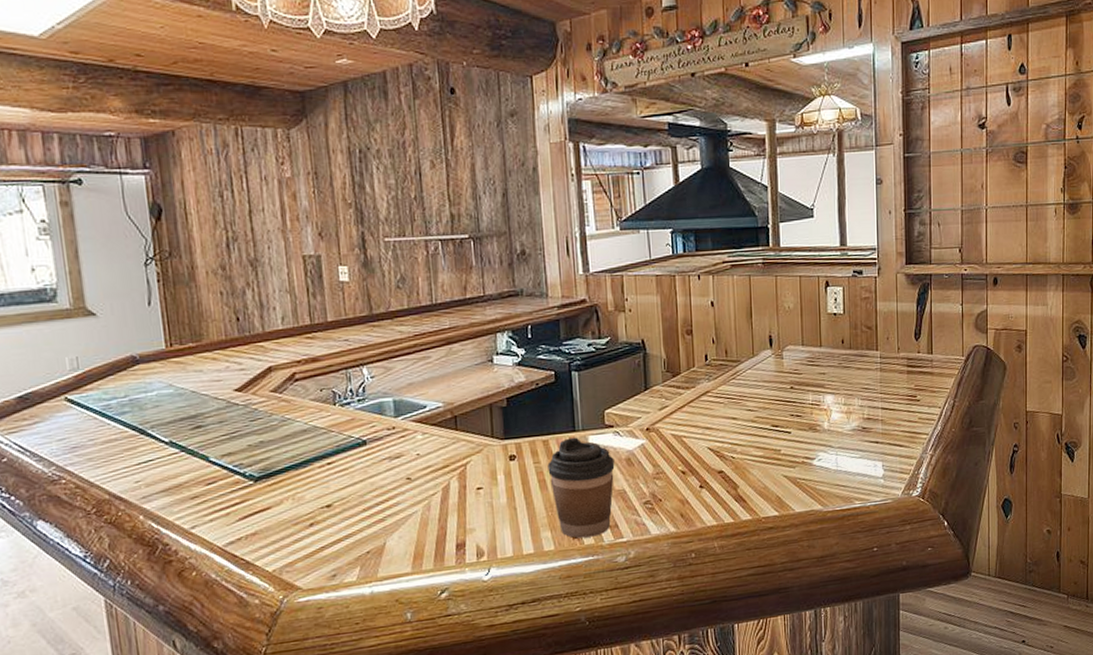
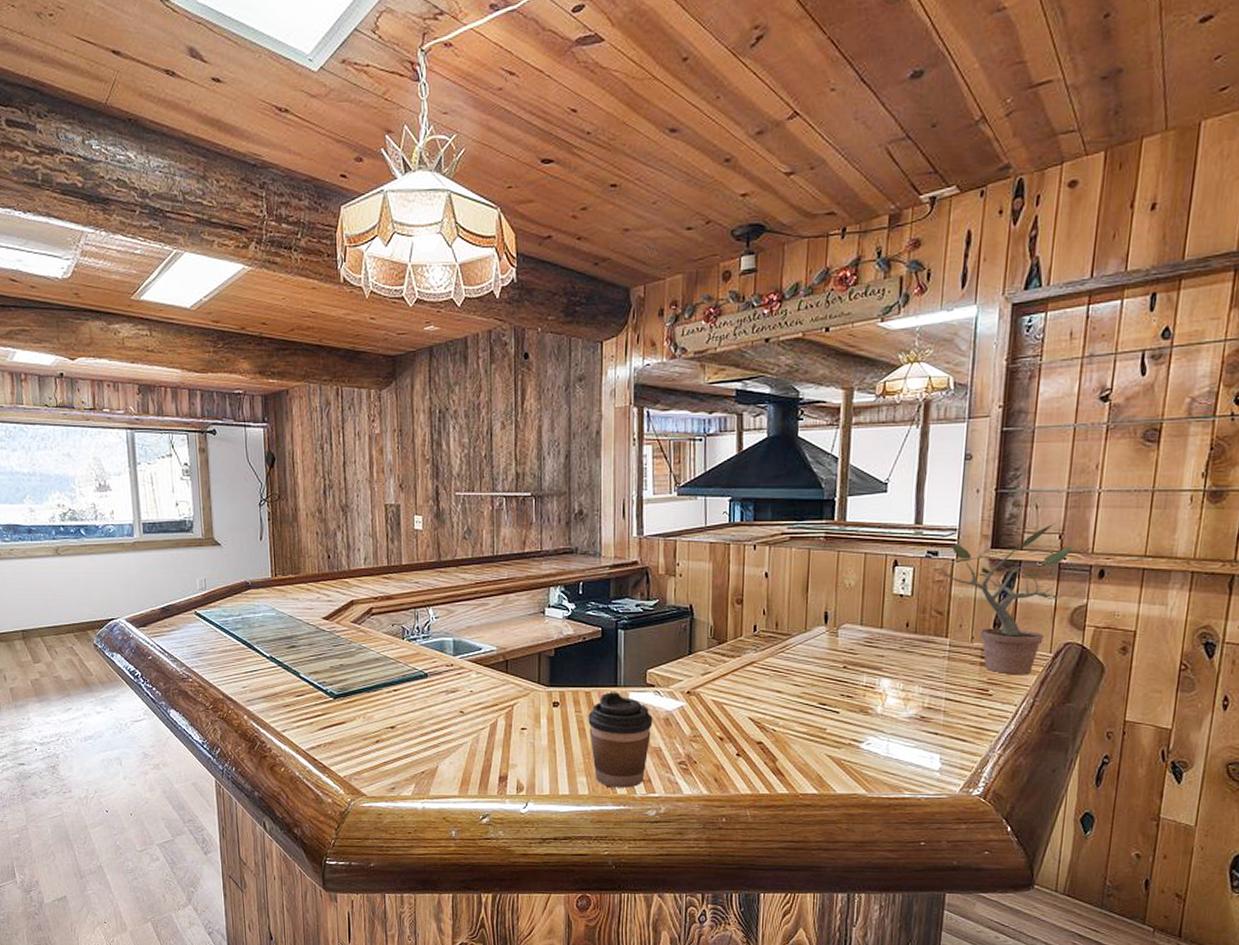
potted plant: none [866,237,971,380] -> present [941,522,1073,675]

